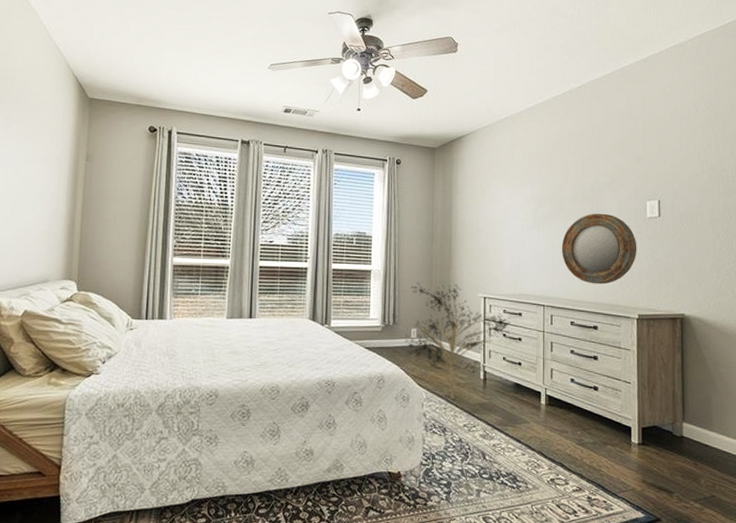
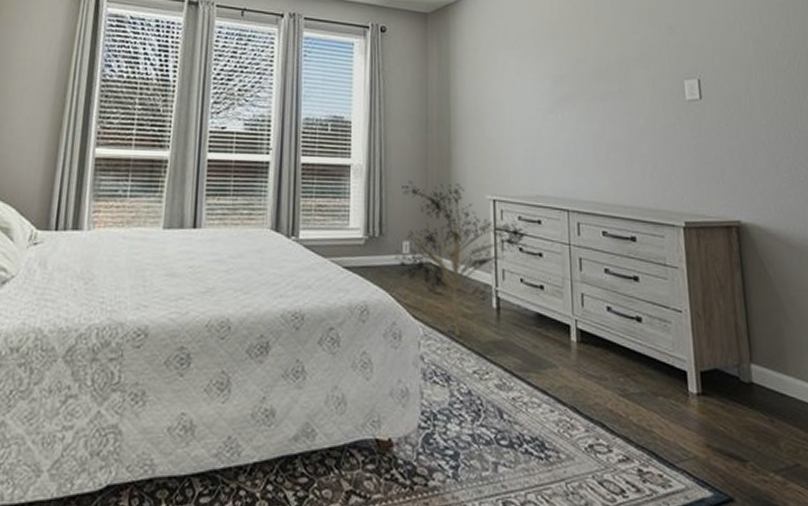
home mirror: present [561,213,637,285] -> none [585,94,678,184]

